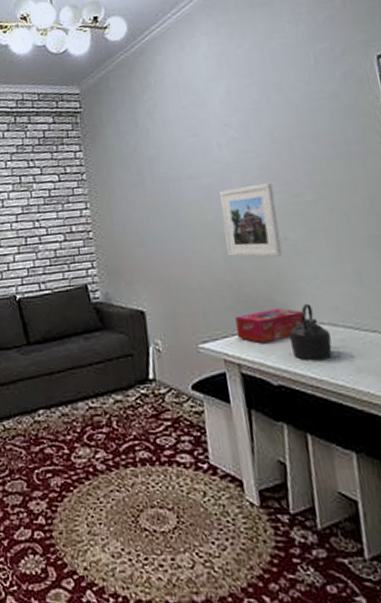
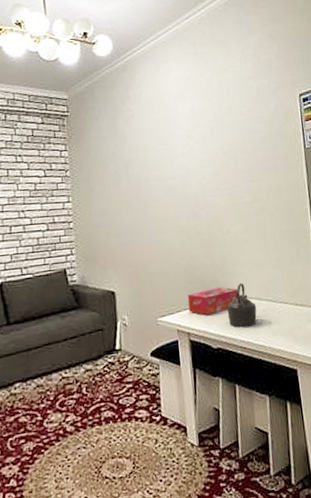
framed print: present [219,182,283,257] -> none [180,186,226,246]

